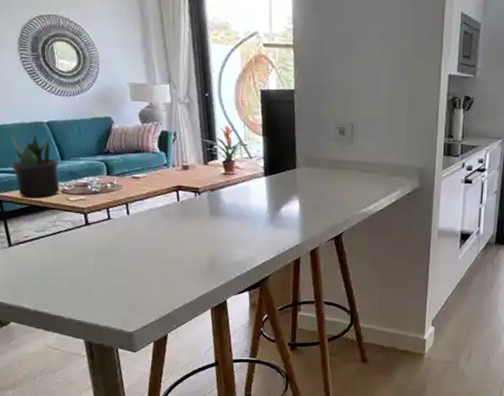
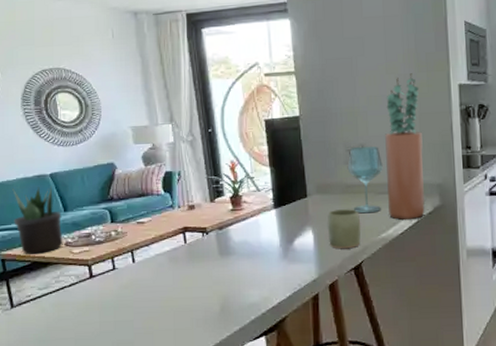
mug: none [312,183,345,220] -> present [327,209,361,249]
wine glass: none [336,125,370,189] -> present [347,146,383,214]
vase: none [371,59,411,198] -> present [385,73,425,220]

